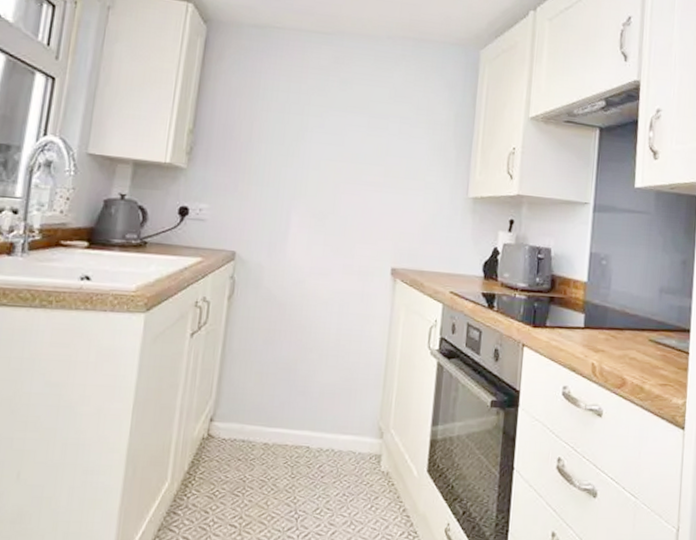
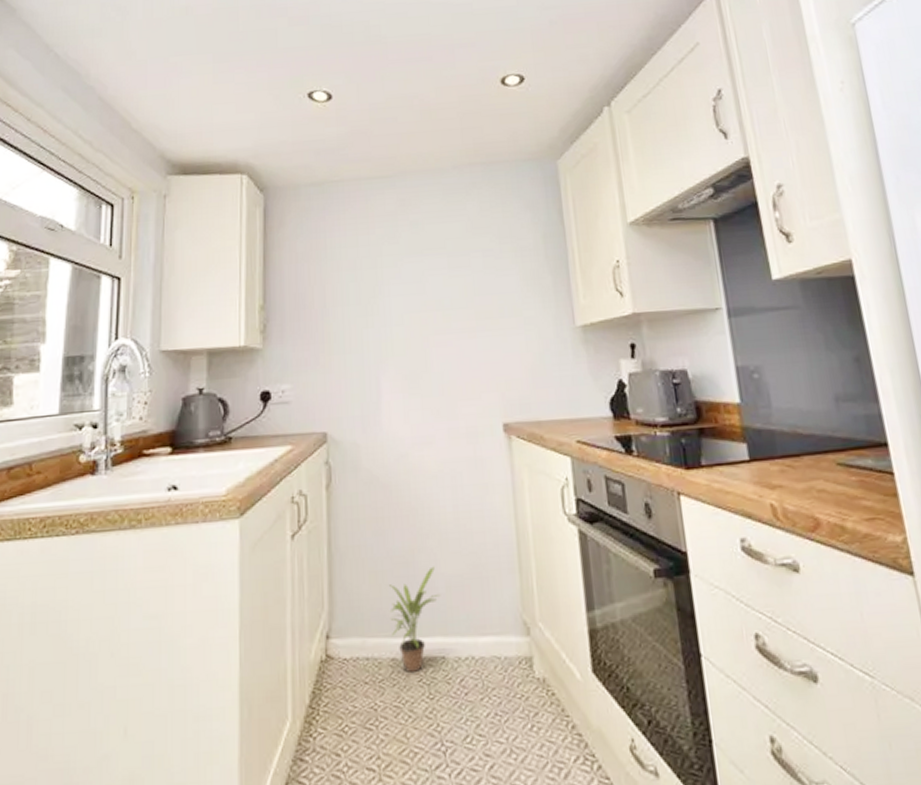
potted plant: none [267,375,314,456] -> present [389,566,441,672]

